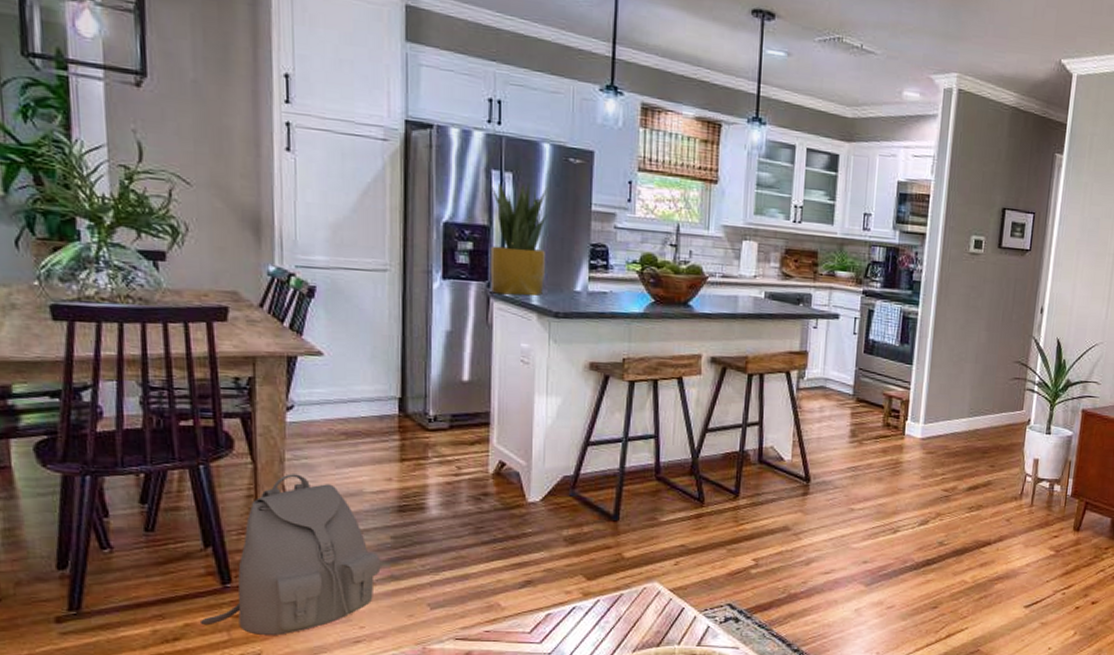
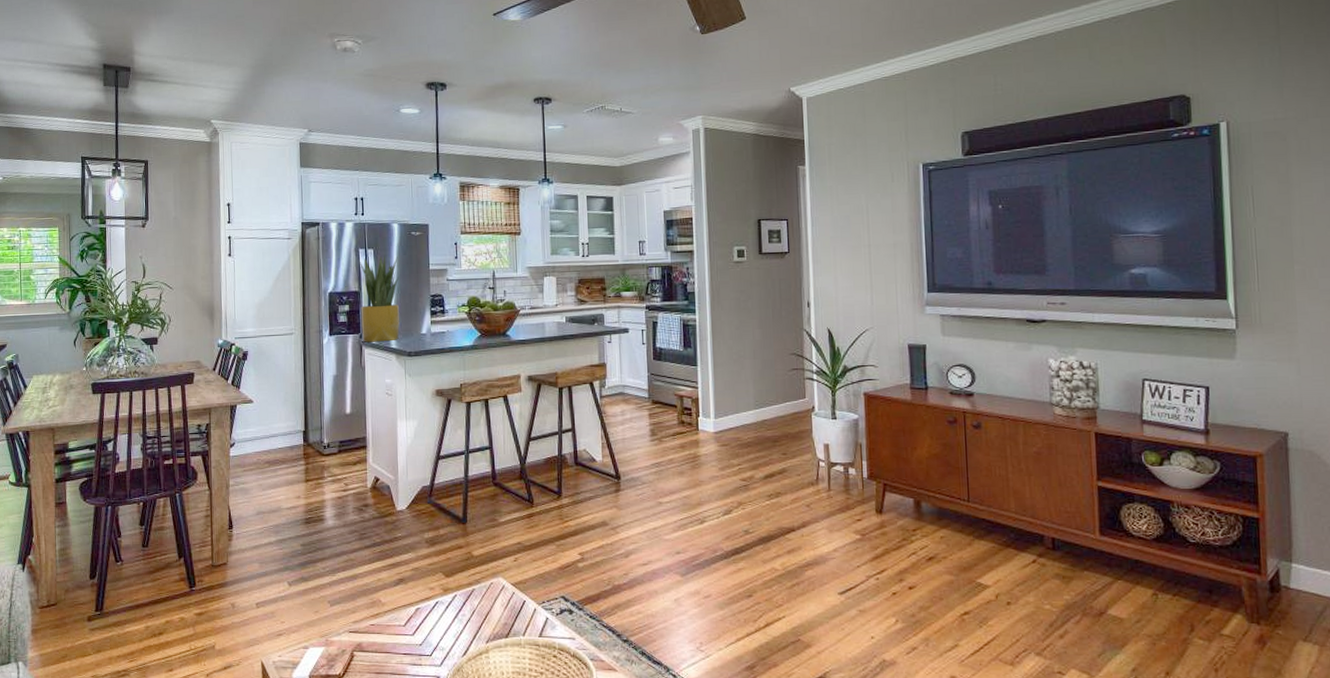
backpack: present [199,474,381,635] -> none [175,497,295,629]

